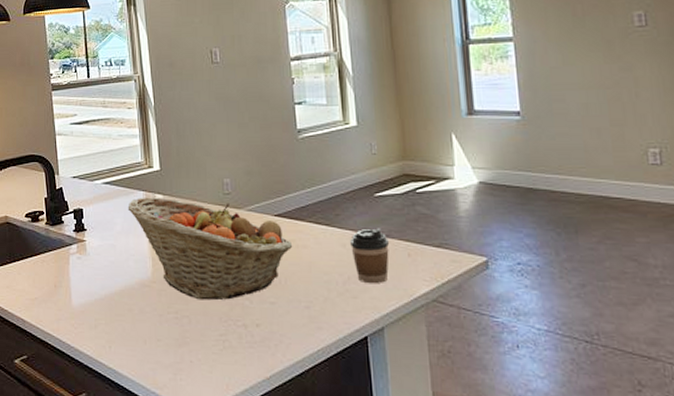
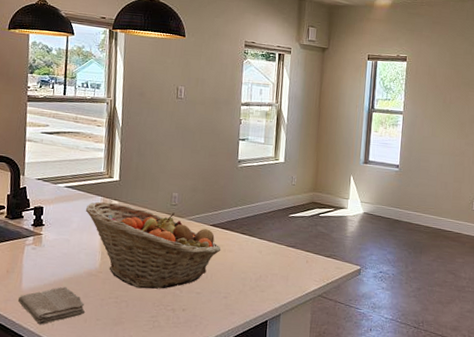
washcloth: none [71,301,144,348] -> present [18,286,86,325]
coffee cup: present [350,228,389,284] -> none [265,240,294,282]

